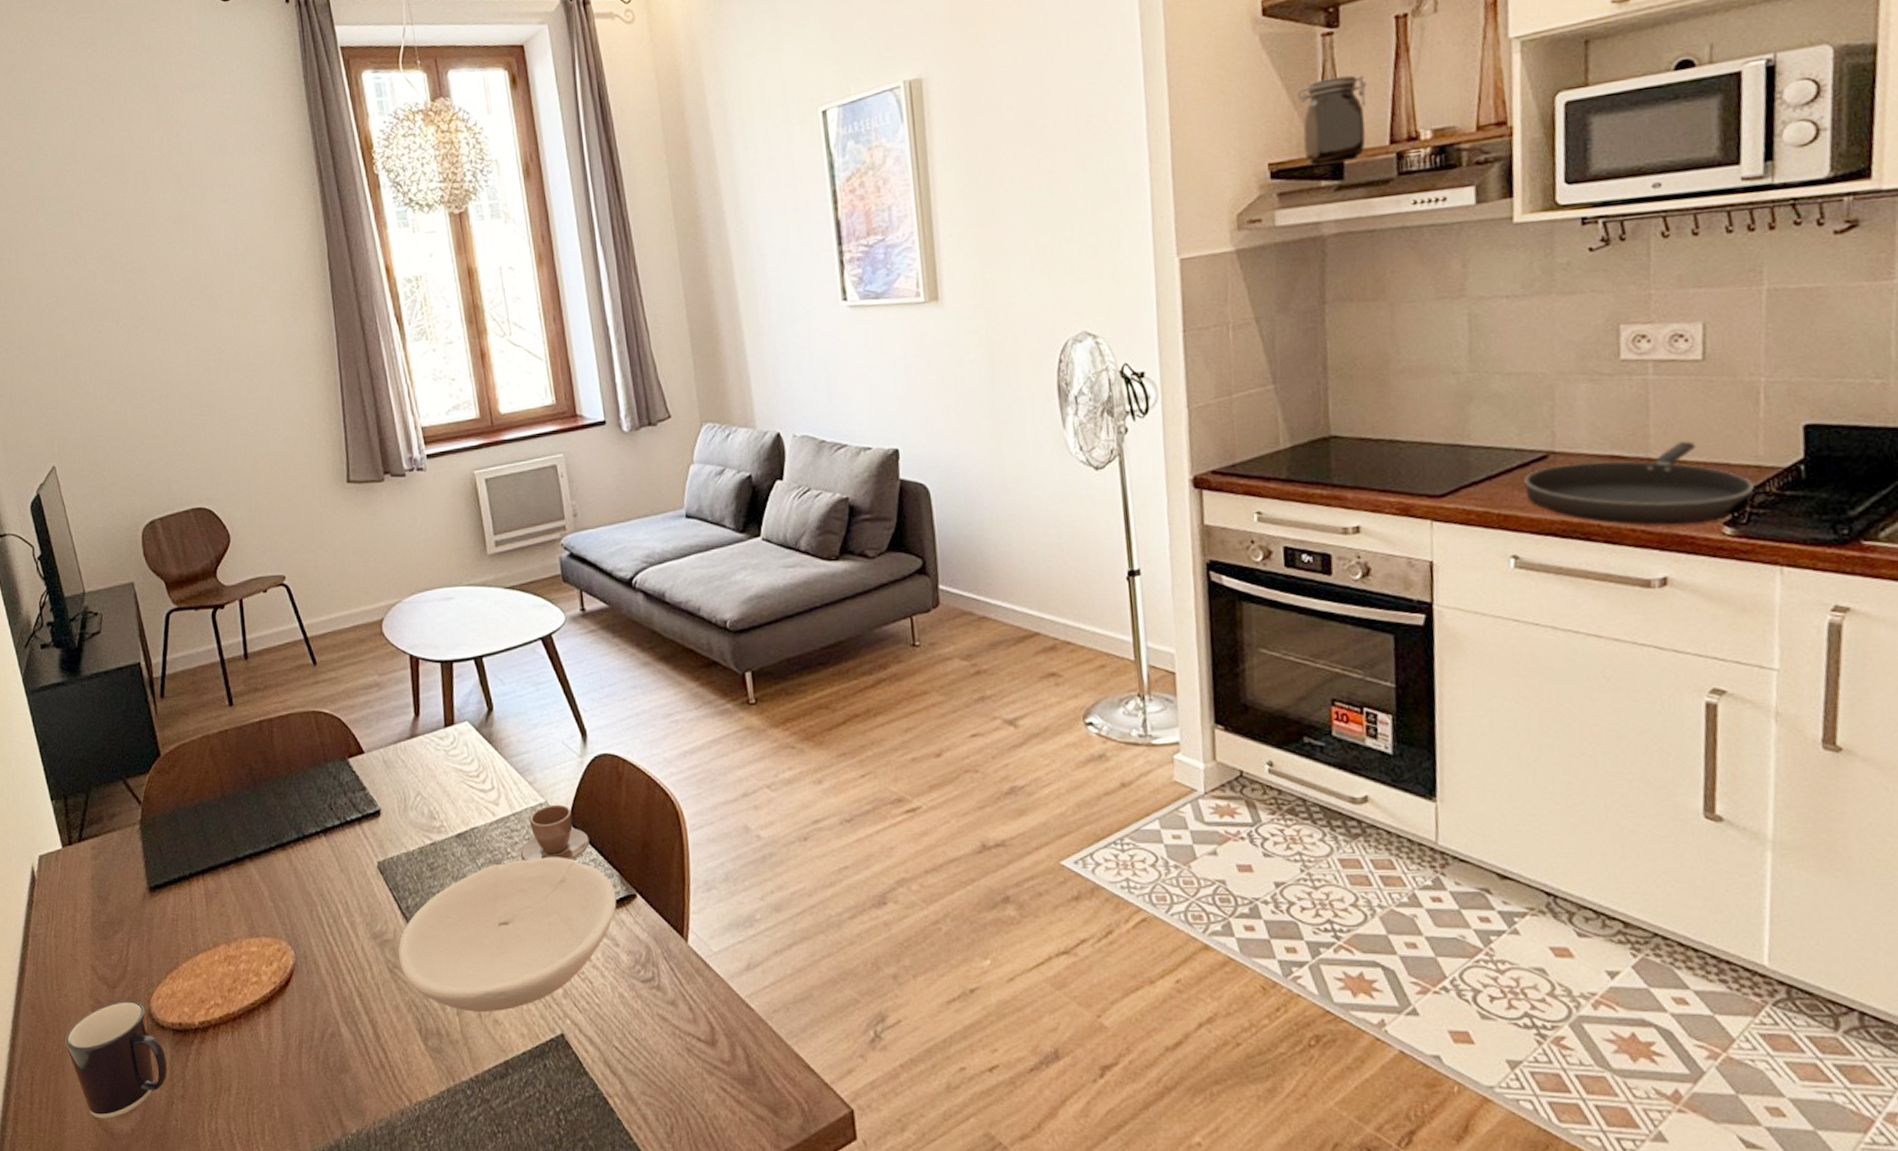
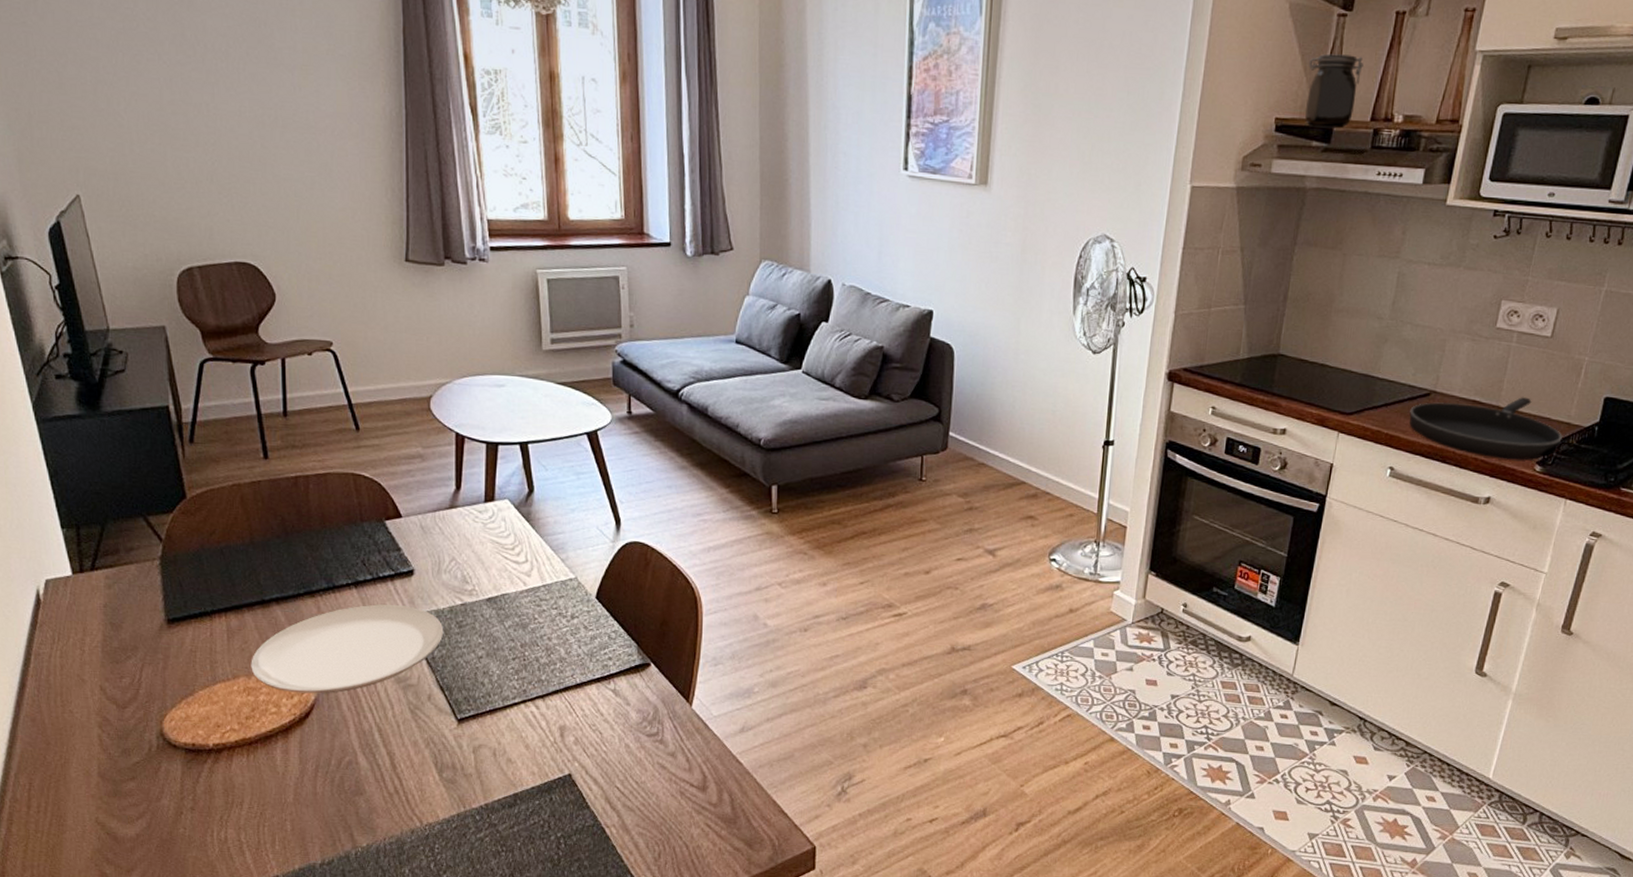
mug: present [65,1000,167,1119] -> none [68,720,177,824]
plate: none [229,851,416,959] -> present [251,604,444,694]
bowl: present [398,857,617,1012] -> none [420,625,632,752]
teacup: present [521,804,590,861] -> none [548,580,613,630]

